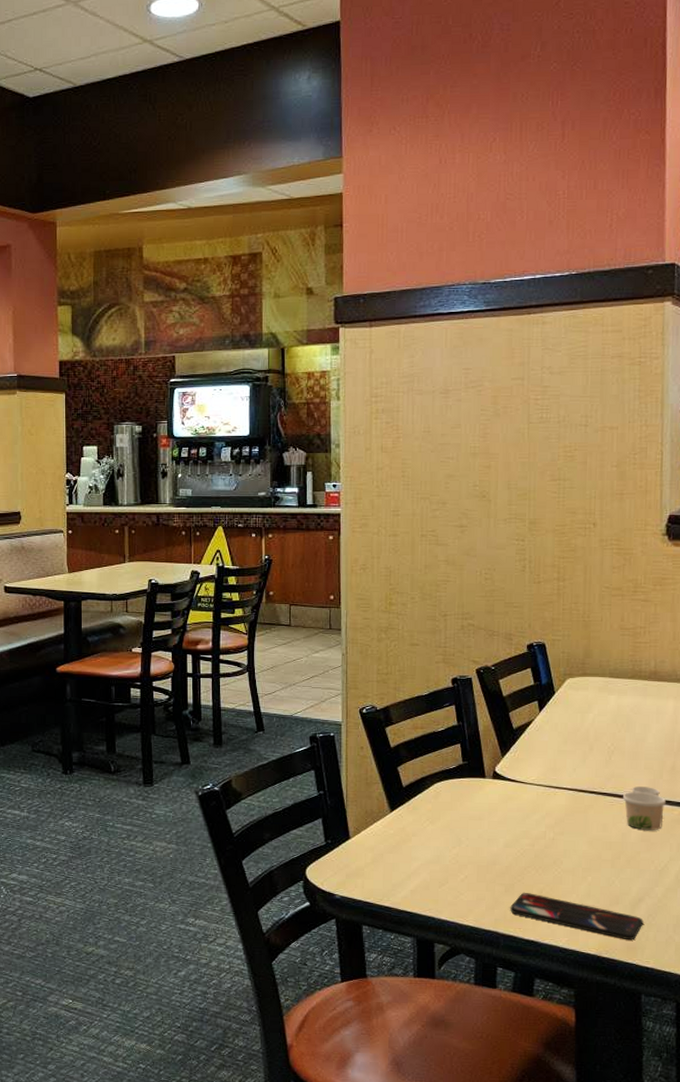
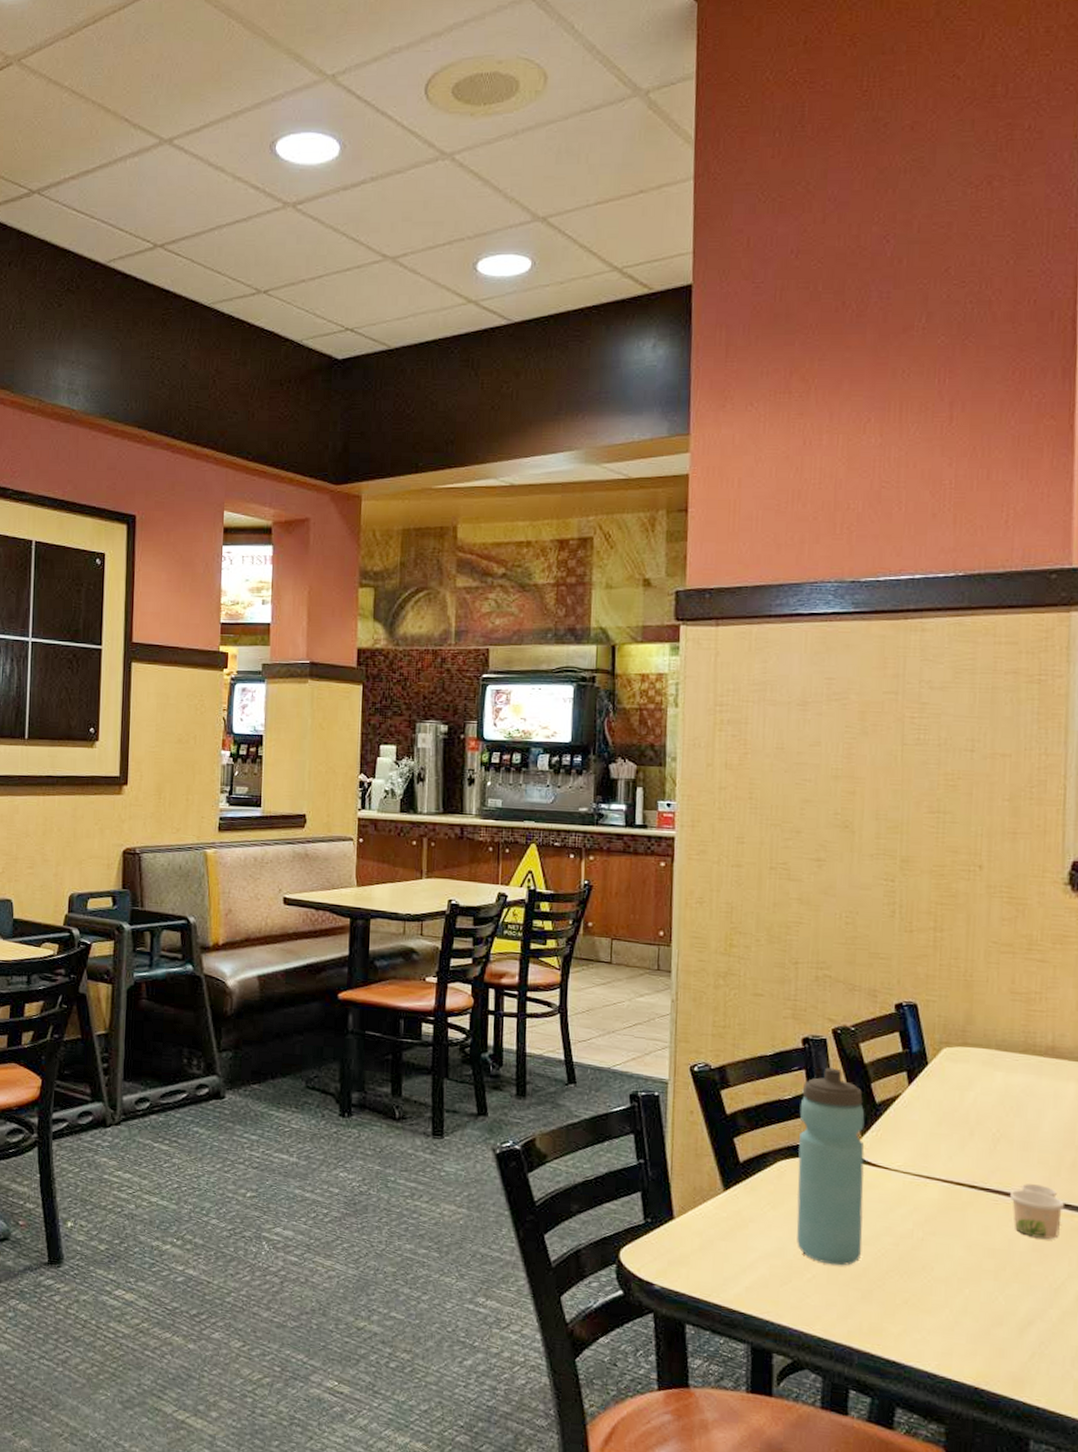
water bottle: none [450,702,506,866] -> present [796,1067,865,1266]
smartphone: present [510,893,644,940] -> none [867,1302,1034,1372]

